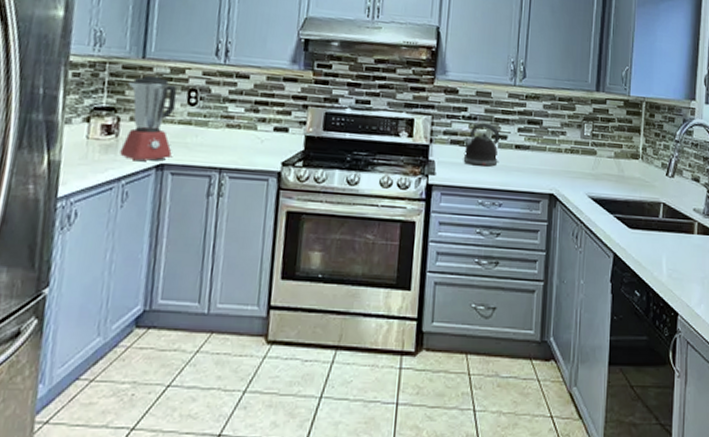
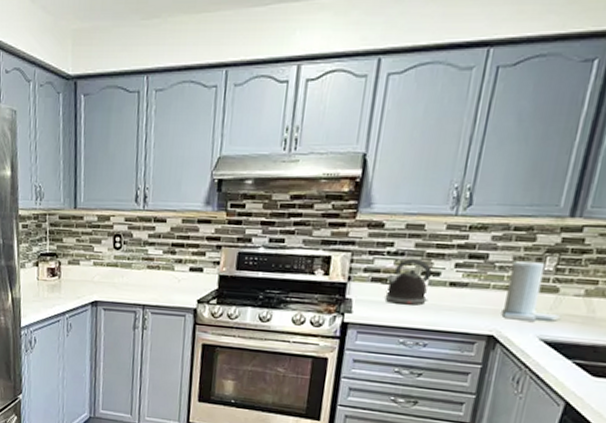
blender: present [120,76,177,162] -> none [63,225,104,299]
paper towel: none [557,127,601,182] -> present [501,261,562,323]

